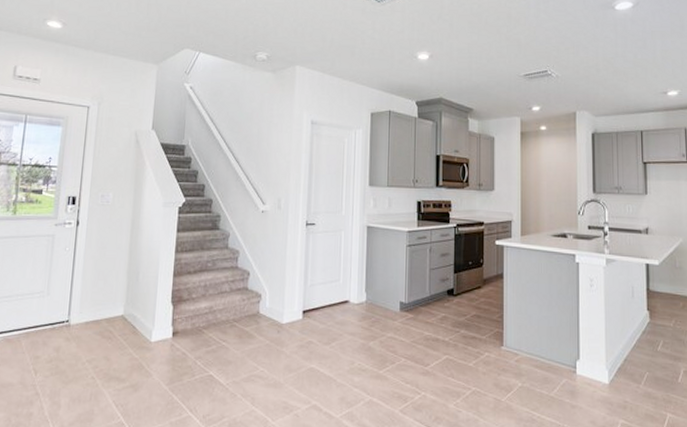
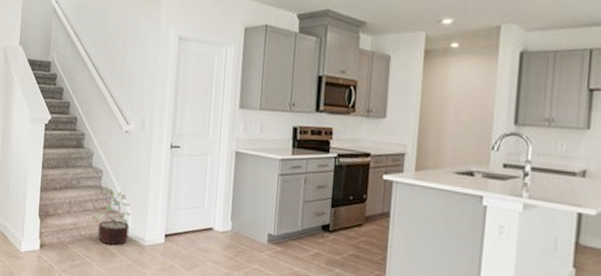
decorative plant: none [228,267,269,326] -> present [92,186,132,245]

